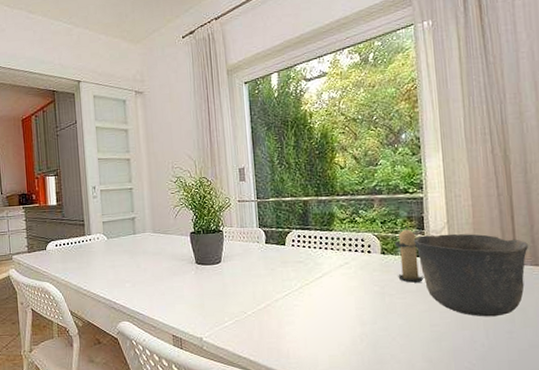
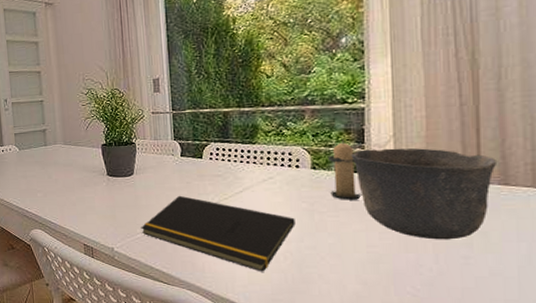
notepad: none [228,282,369,355] -> present [141,195,296,272]

